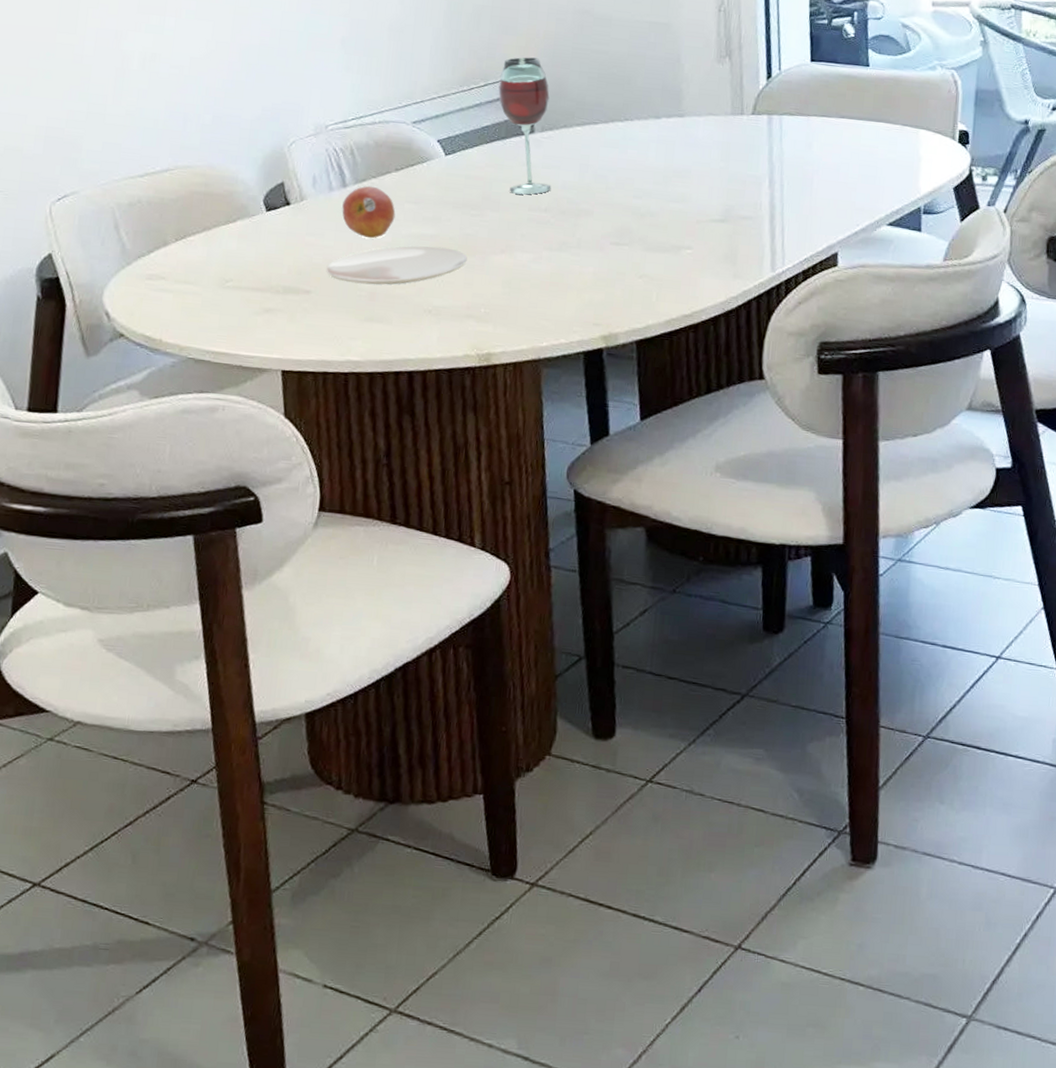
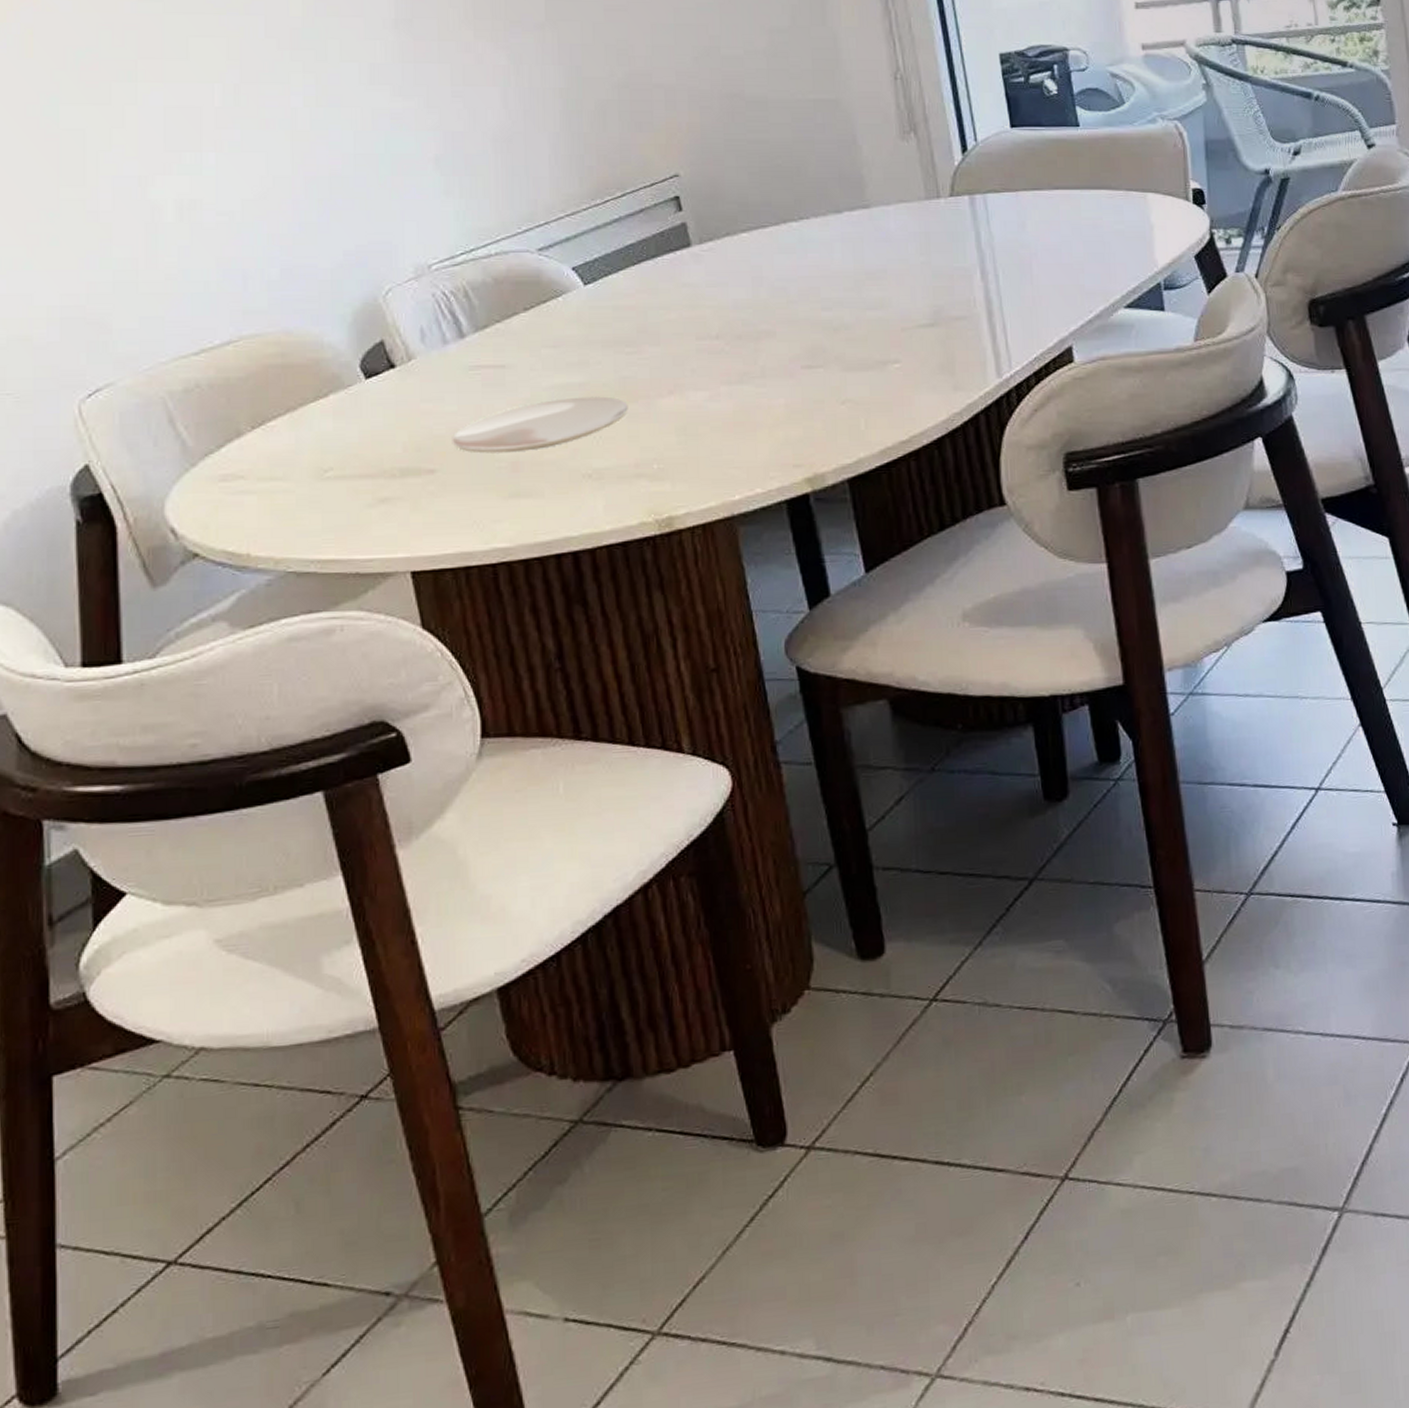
fruit: present [342,186,396,239] -> none [462,332,531,397]
wineglass: present [498,57,552,195] -> none [639,156,721,322]

